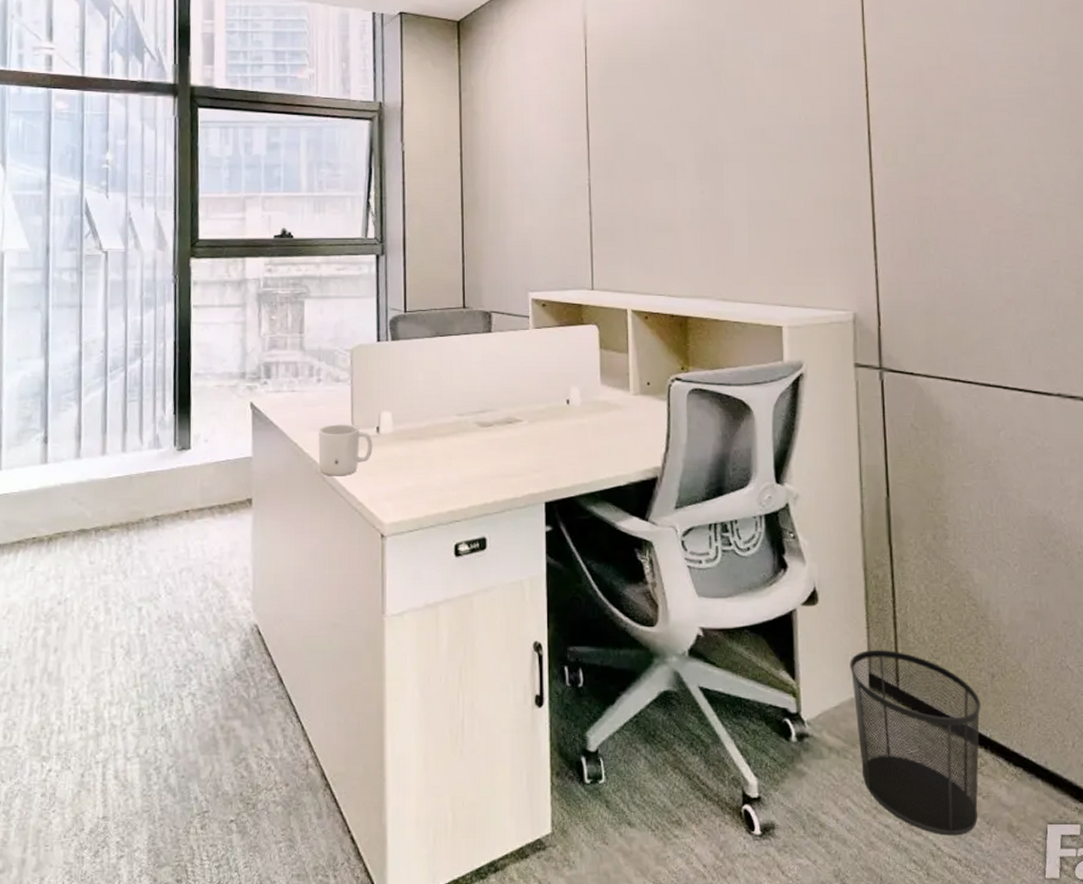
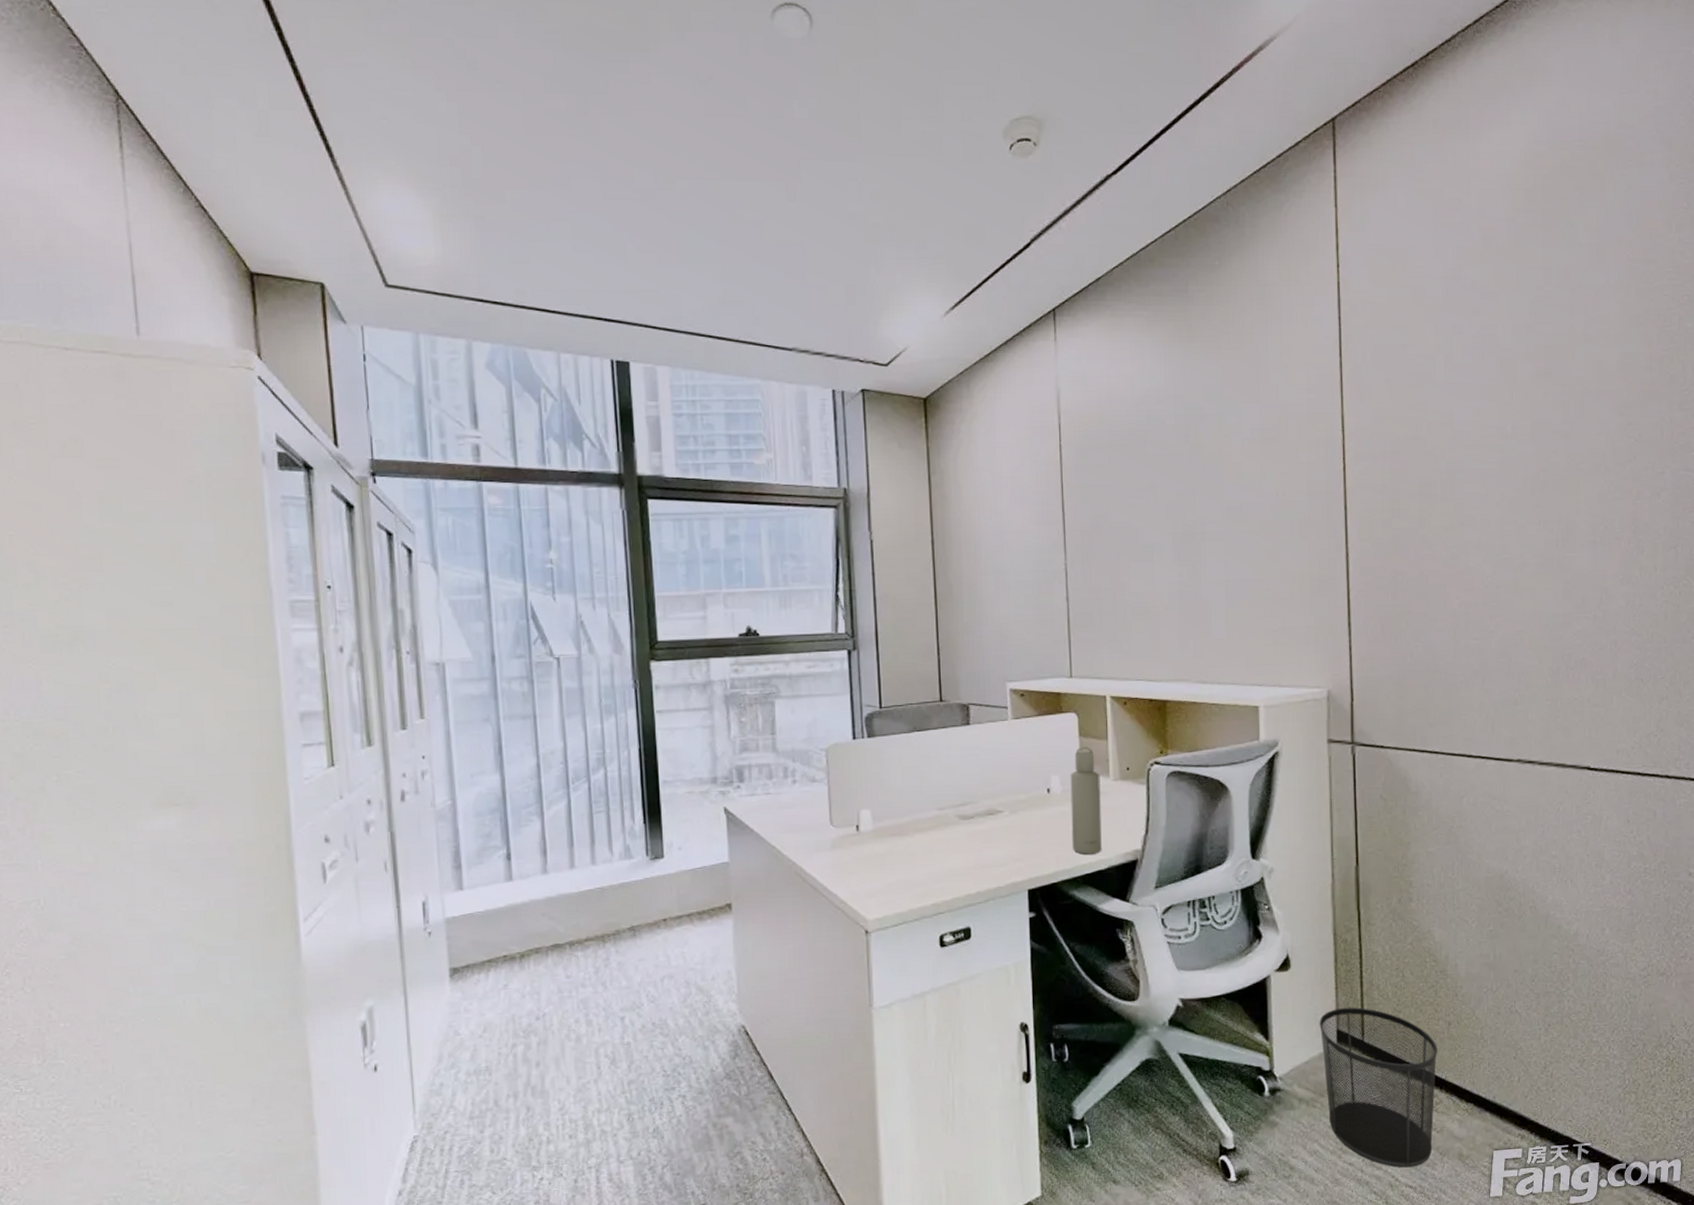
mug: present [318,424,373,476] -> none [796,824,853,877]
bottle: none [590,358,621,469] -> present [1070,746,1102,855]

